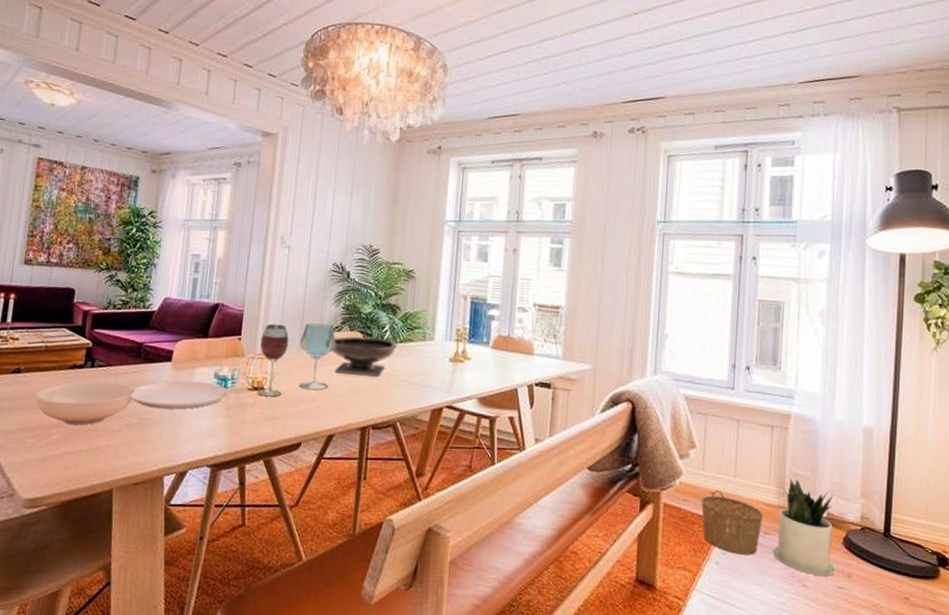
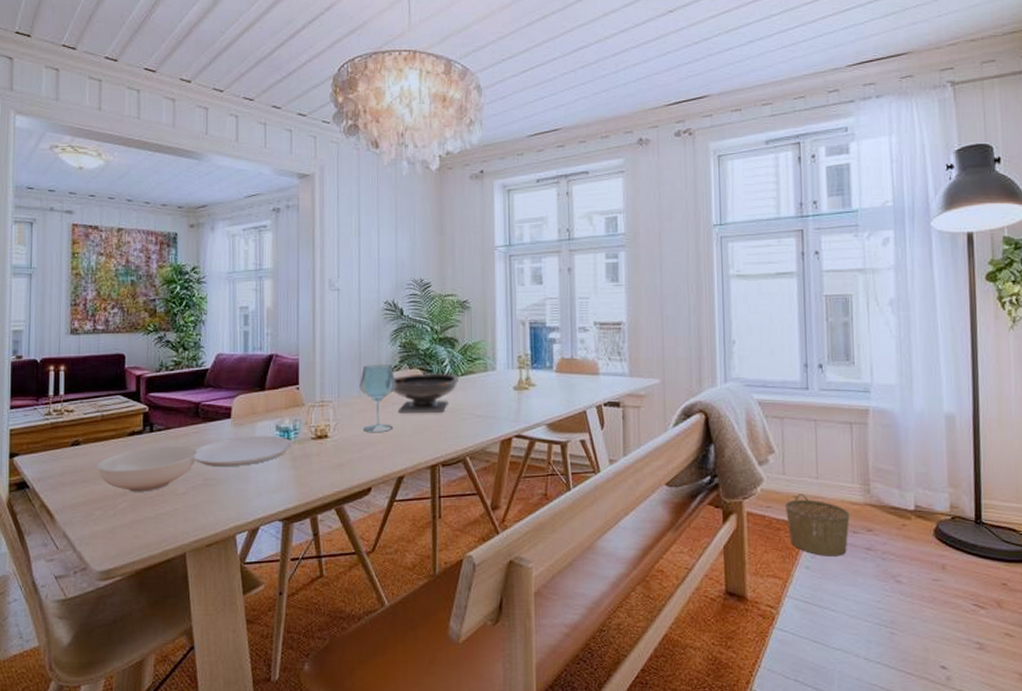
wineglass: present [258,323,289,397] -> none [320,369,348,444]
planter: present [772,478,837,577] -> none [862,474,930,570]

